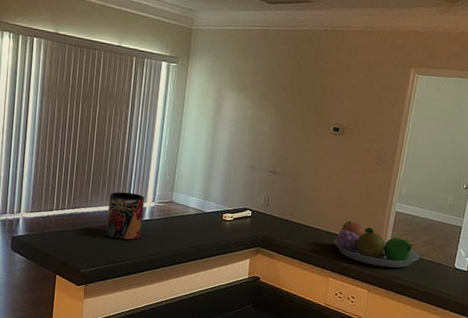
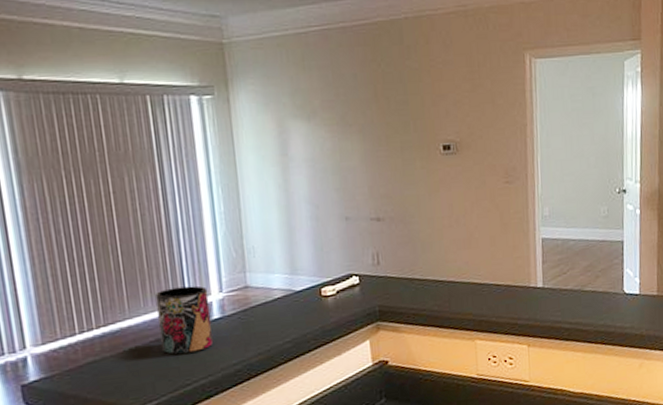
fruit bowl: present [333,221,421,268] -> none [472,262,582,313]

